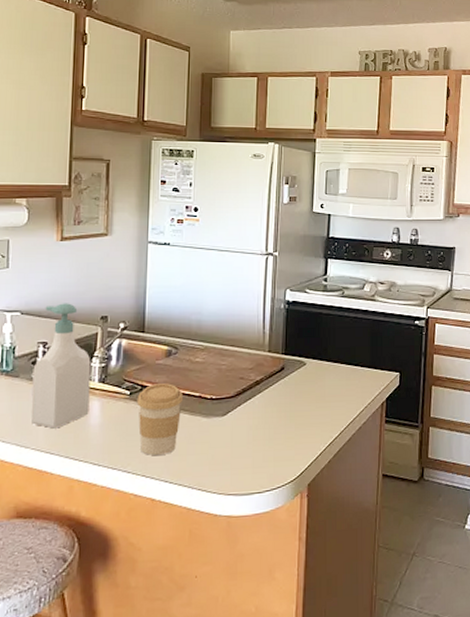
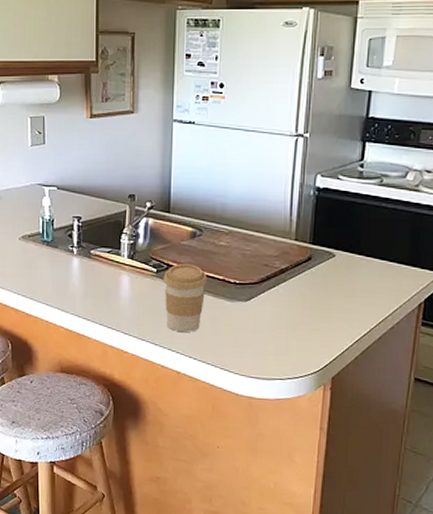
soap bottle: present [30,303,91,429] -> none [69,180,121,298]

